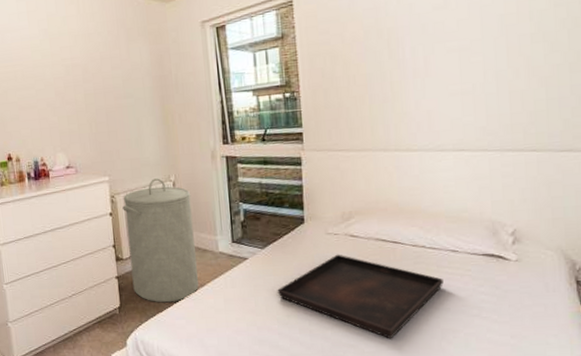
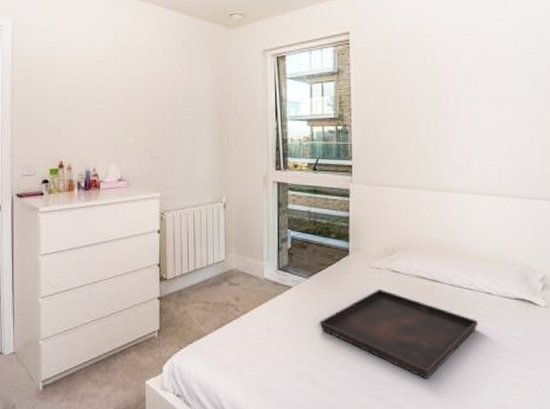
laundry hamper: present [122,178,199,303] -> none [171,198,241,328]

